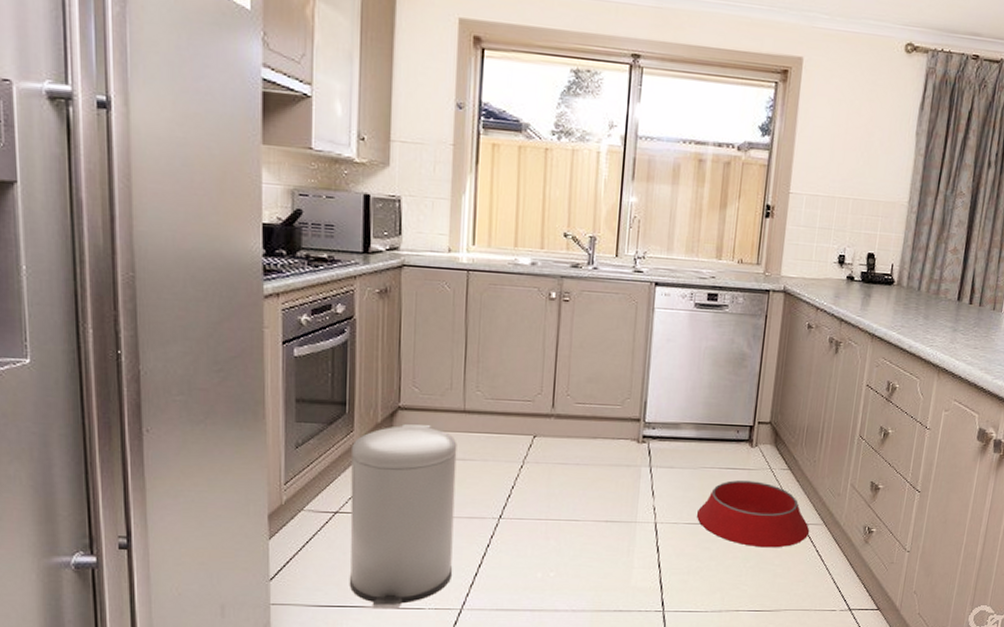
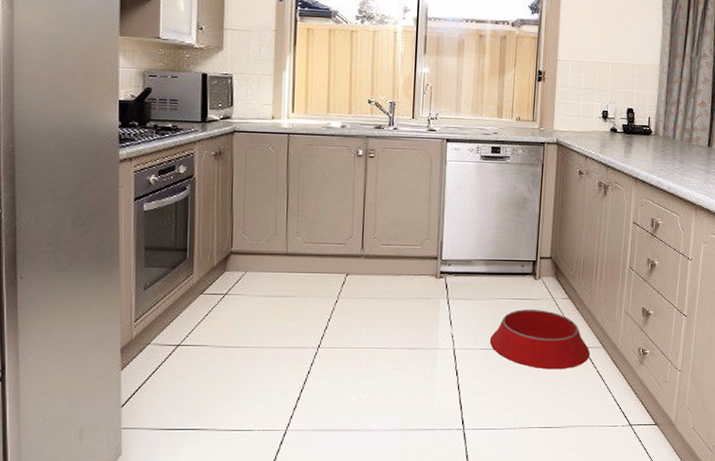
pedal bin: present [349,424,457,609] -> none [189,267,281,431]

